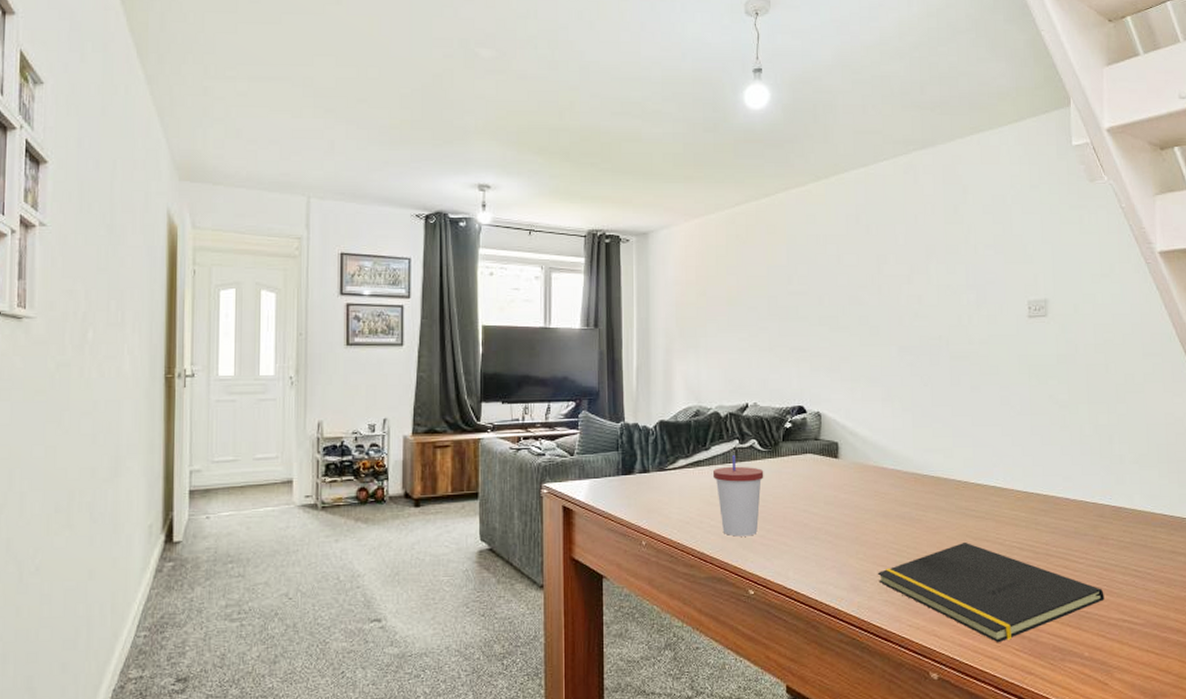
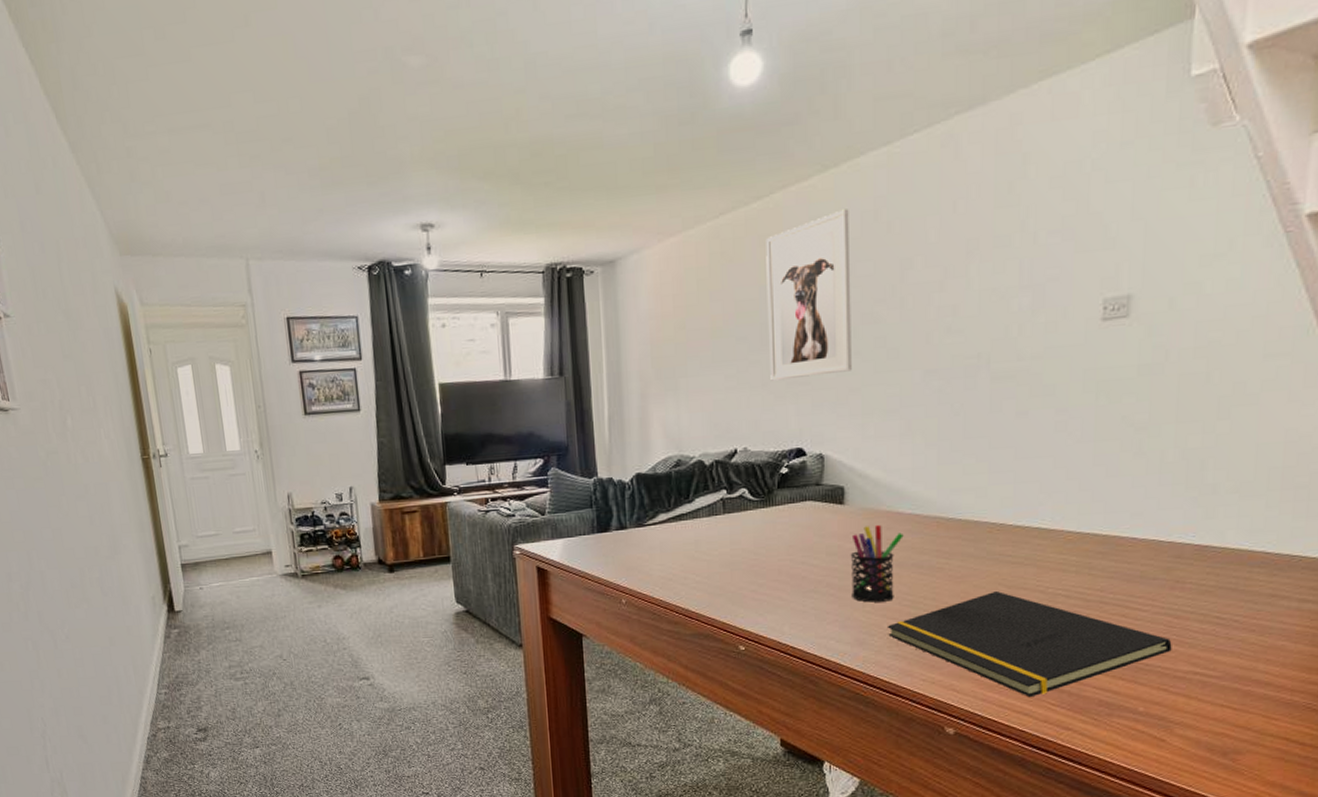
cup: present [712,454,764,537] -> none [697,505,756,592]
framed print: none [772,212,842,346] -> present [766,209,852,381]
pen holder: none [844,479,888,550] -> present [850,525,904,603]

